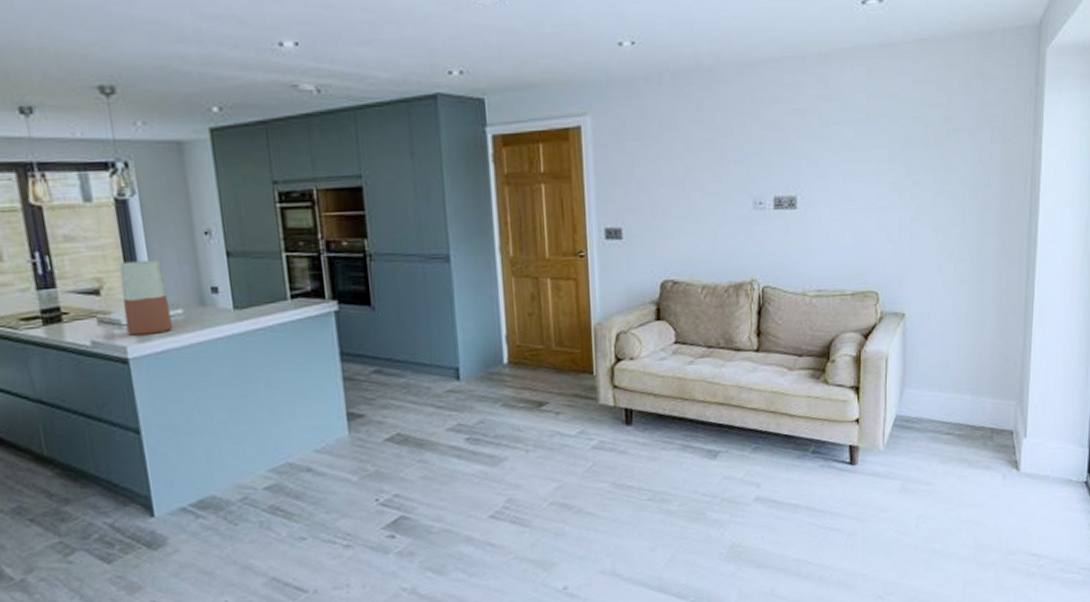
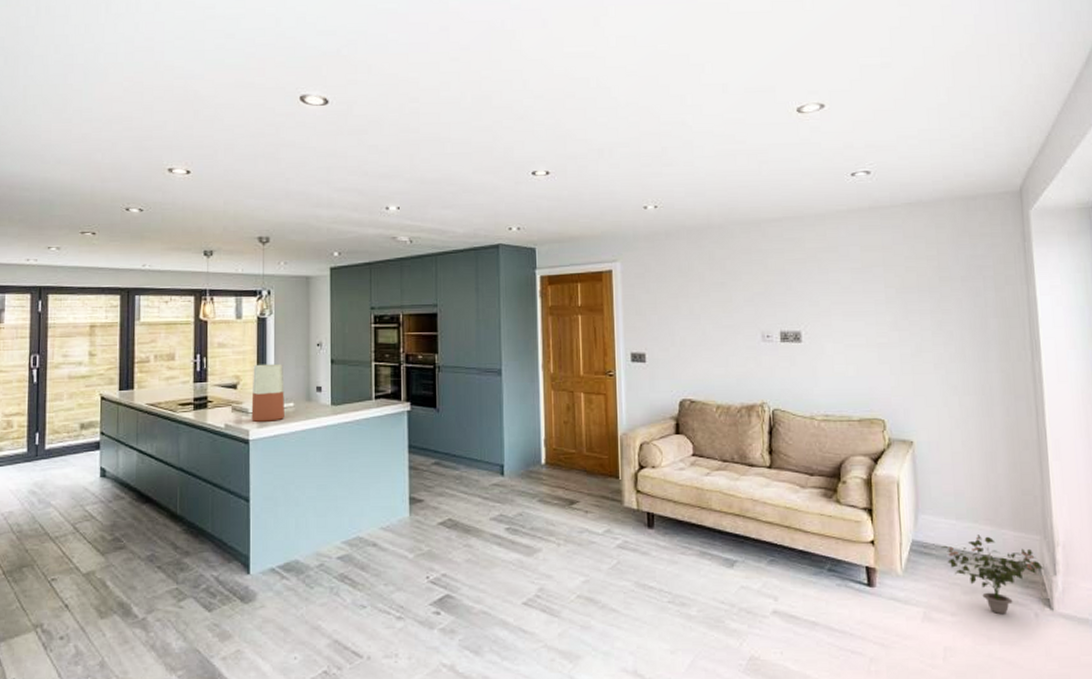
potted plant: none [922,404,1015,480] -> present [941,535,1043,615]

